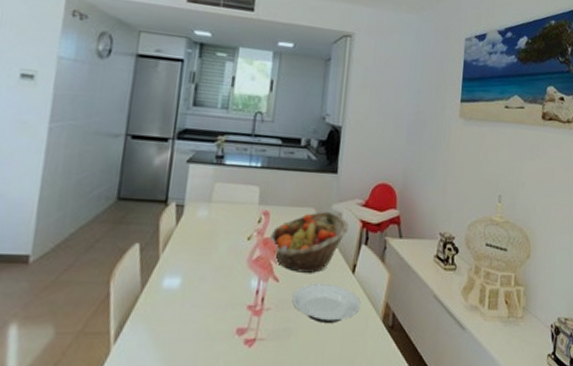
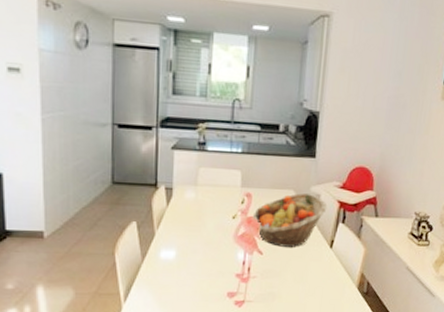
plate: present [292,282,361,323] -> none [275,255,338,289]

